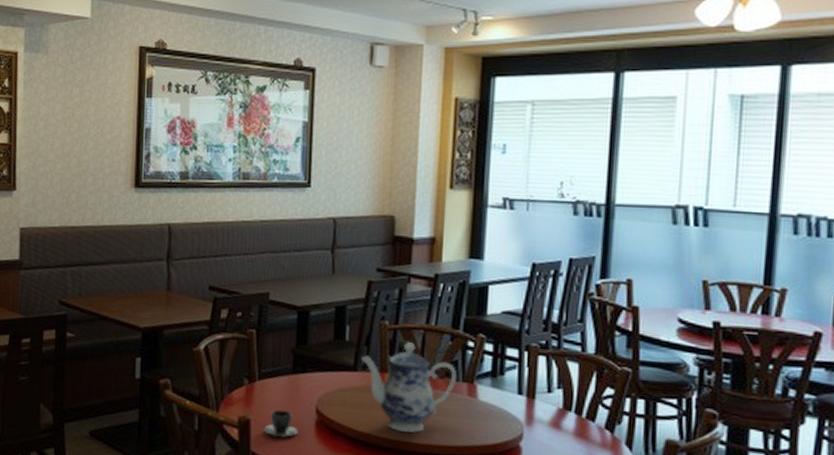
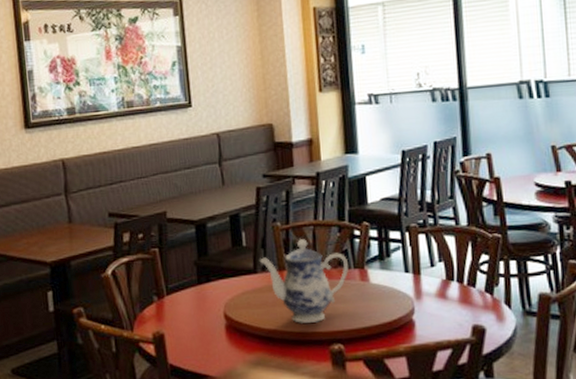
teacup: present [264,409,298,437] -> none [178,320,210,346]

